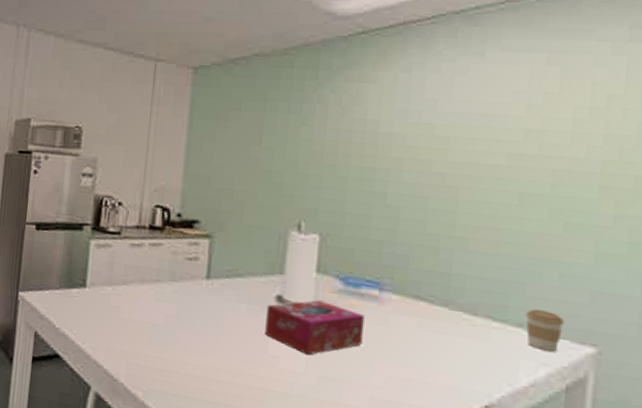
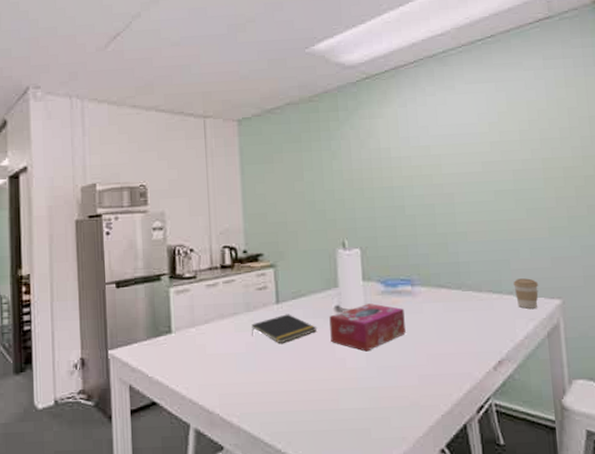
notepad: none [172,292,251,325] -> present [251,314,318,344]

